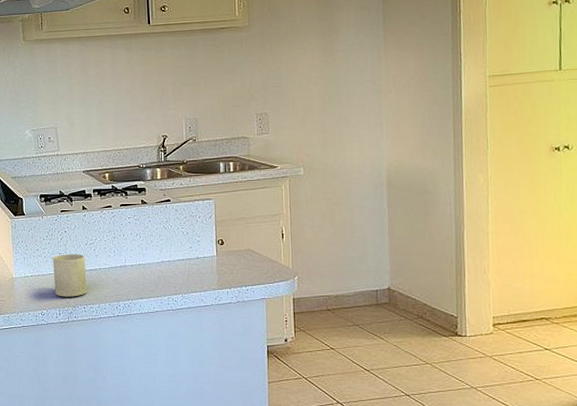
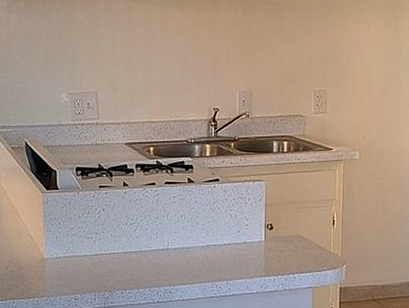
mug: present [53,254,87,297] -> none [89,234,126,281]

